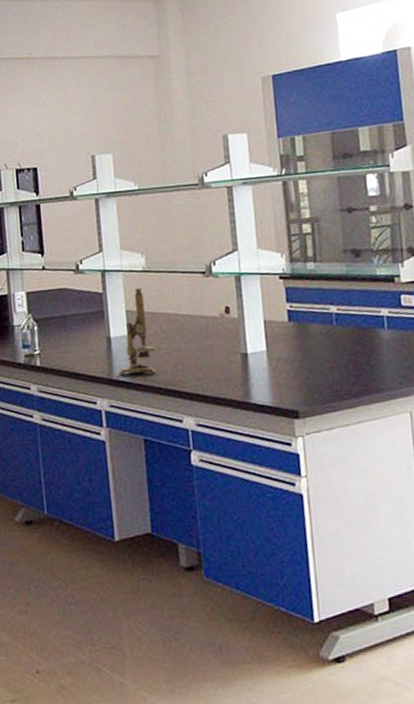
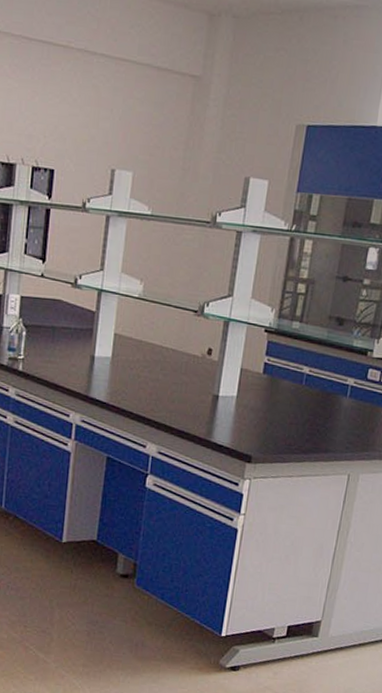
microscope: present [118,288,157,375] -> none [95,314,134,399]

